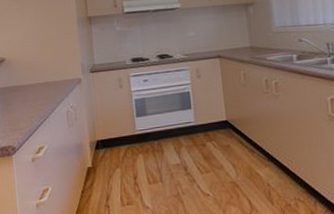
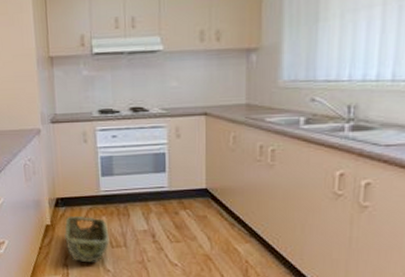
woven basket: none [105,156,147,201] -> present [64,216,110,263]

